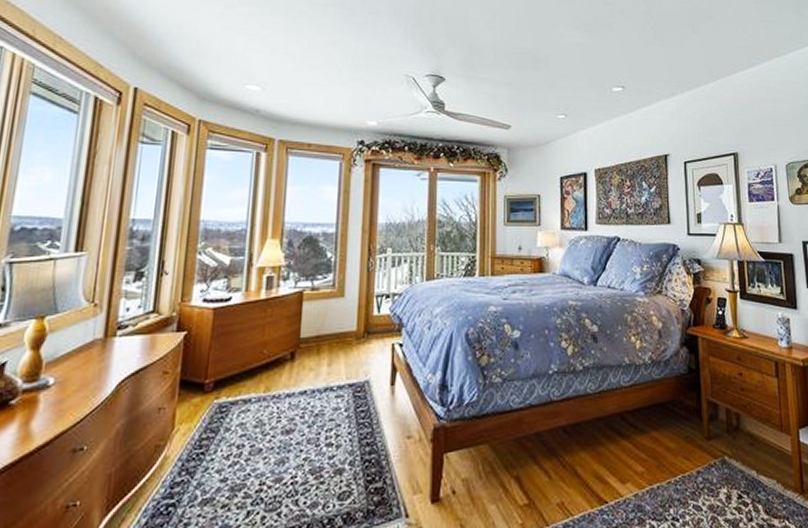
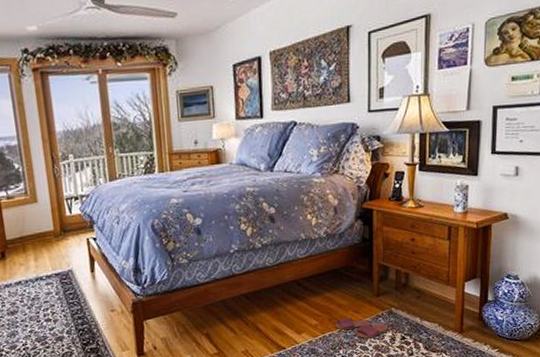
slippers: none [663,465,723,495] -> present [335,317,389,339]

